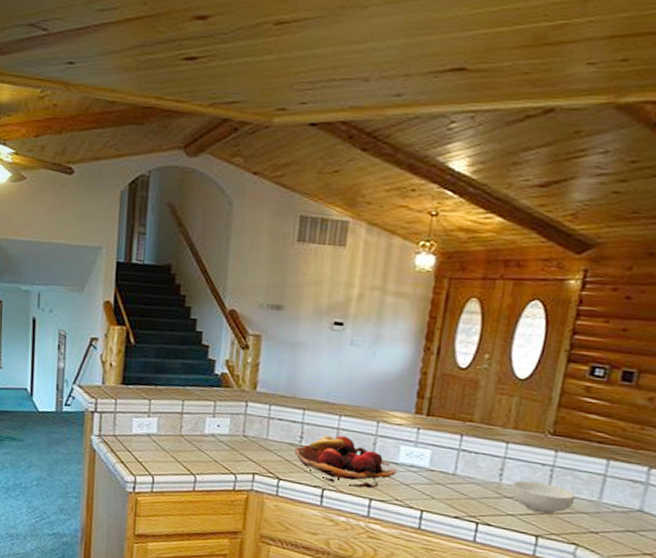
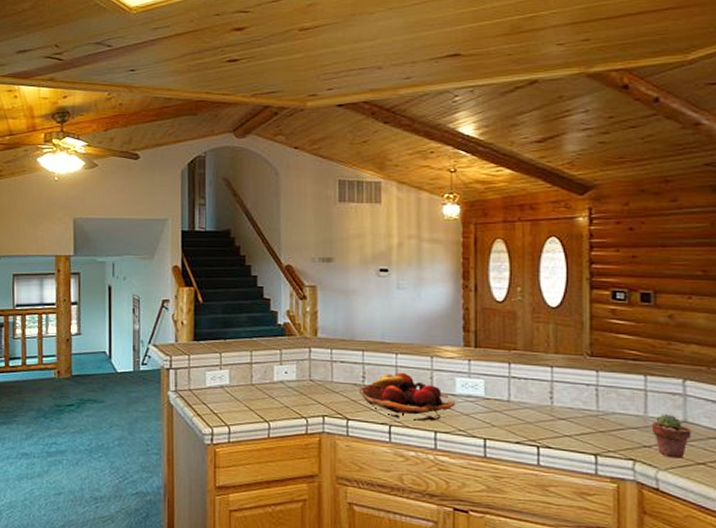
cereal bowl: present [511,480,576,515] -> none [564,402,624,432]
potted succulent: none [602,500,646,547] -> present [651,413,692,459]

